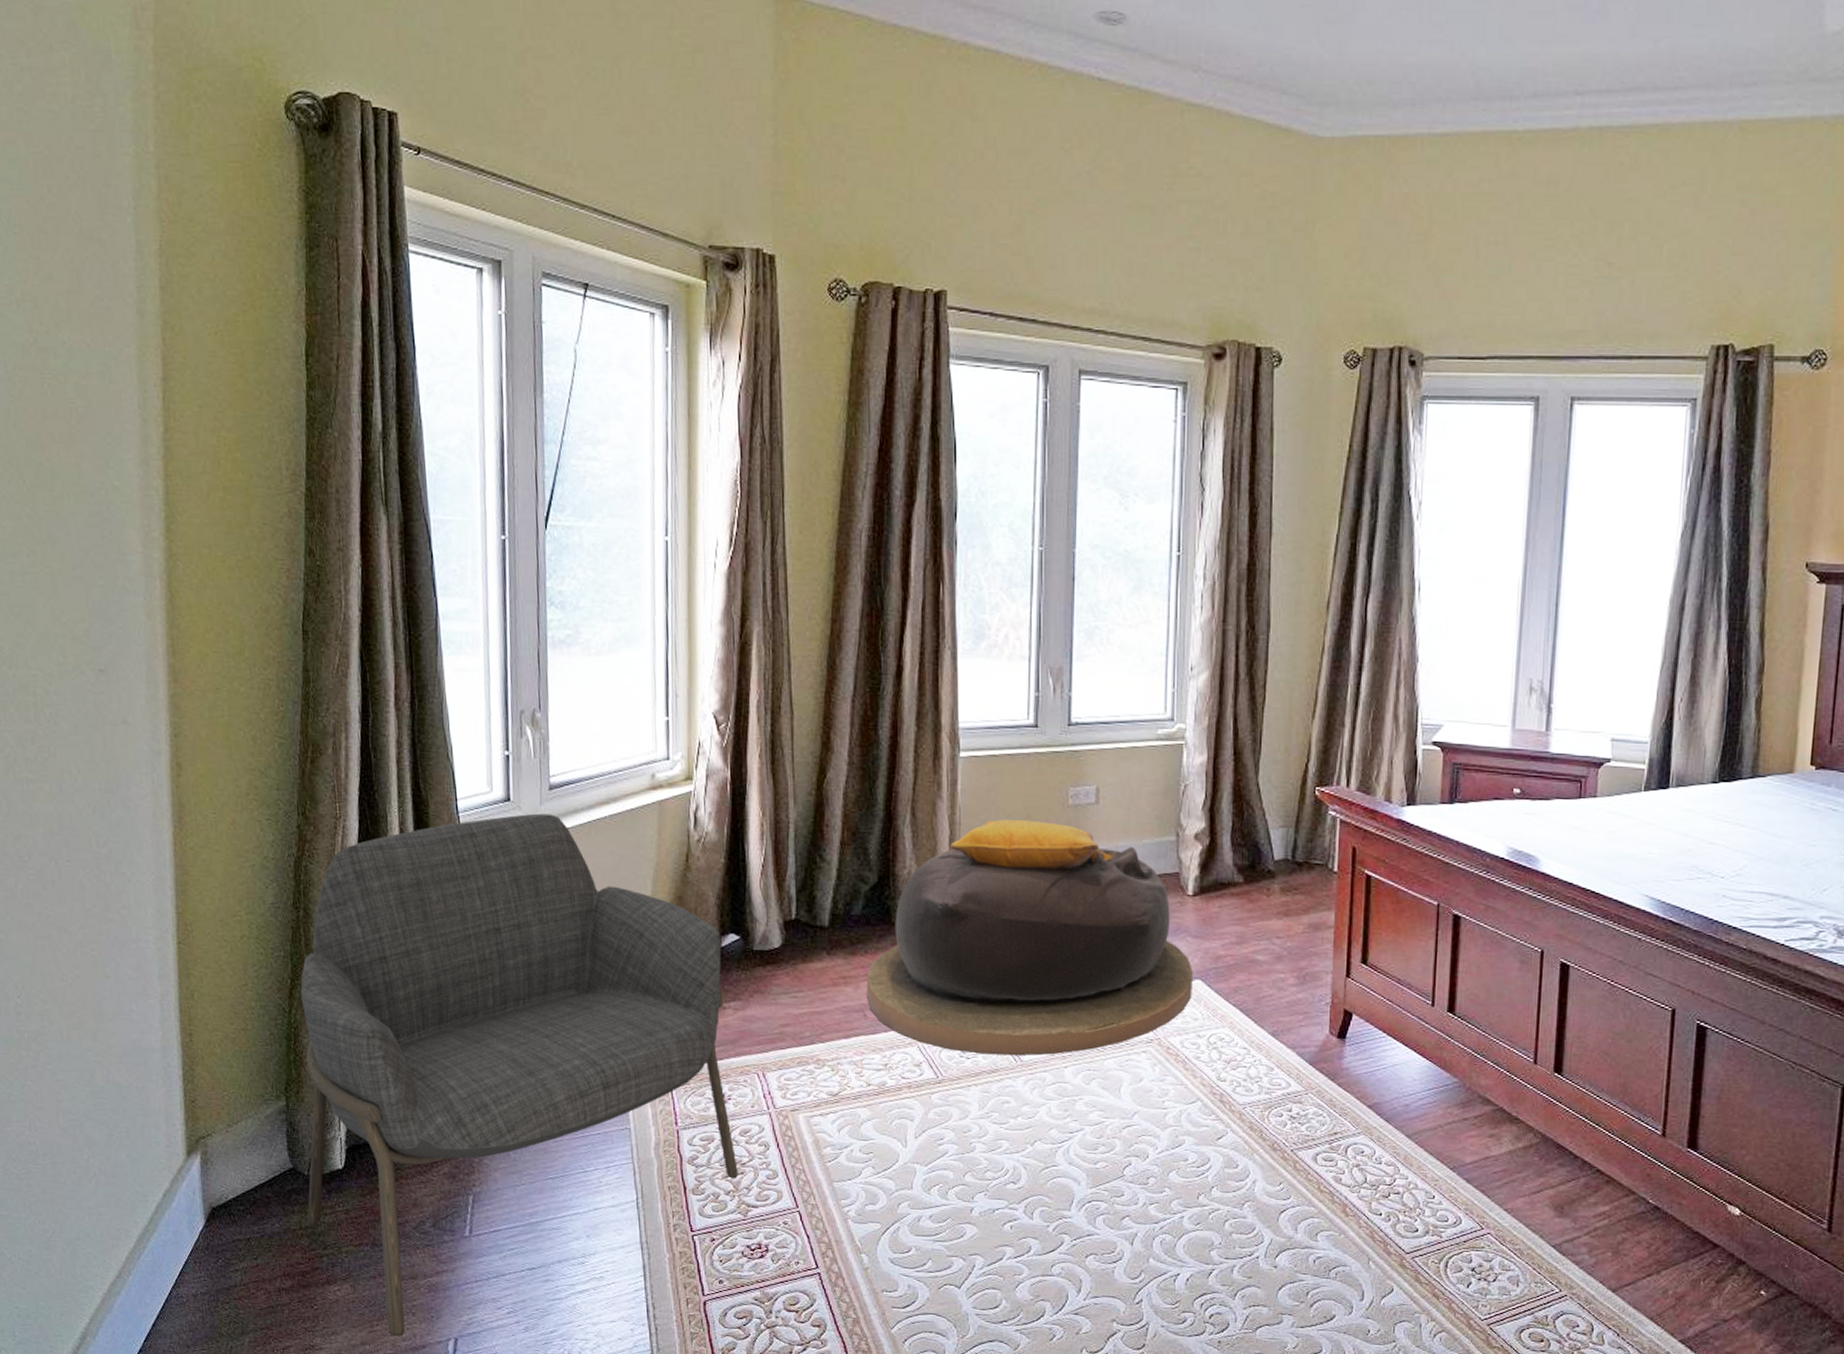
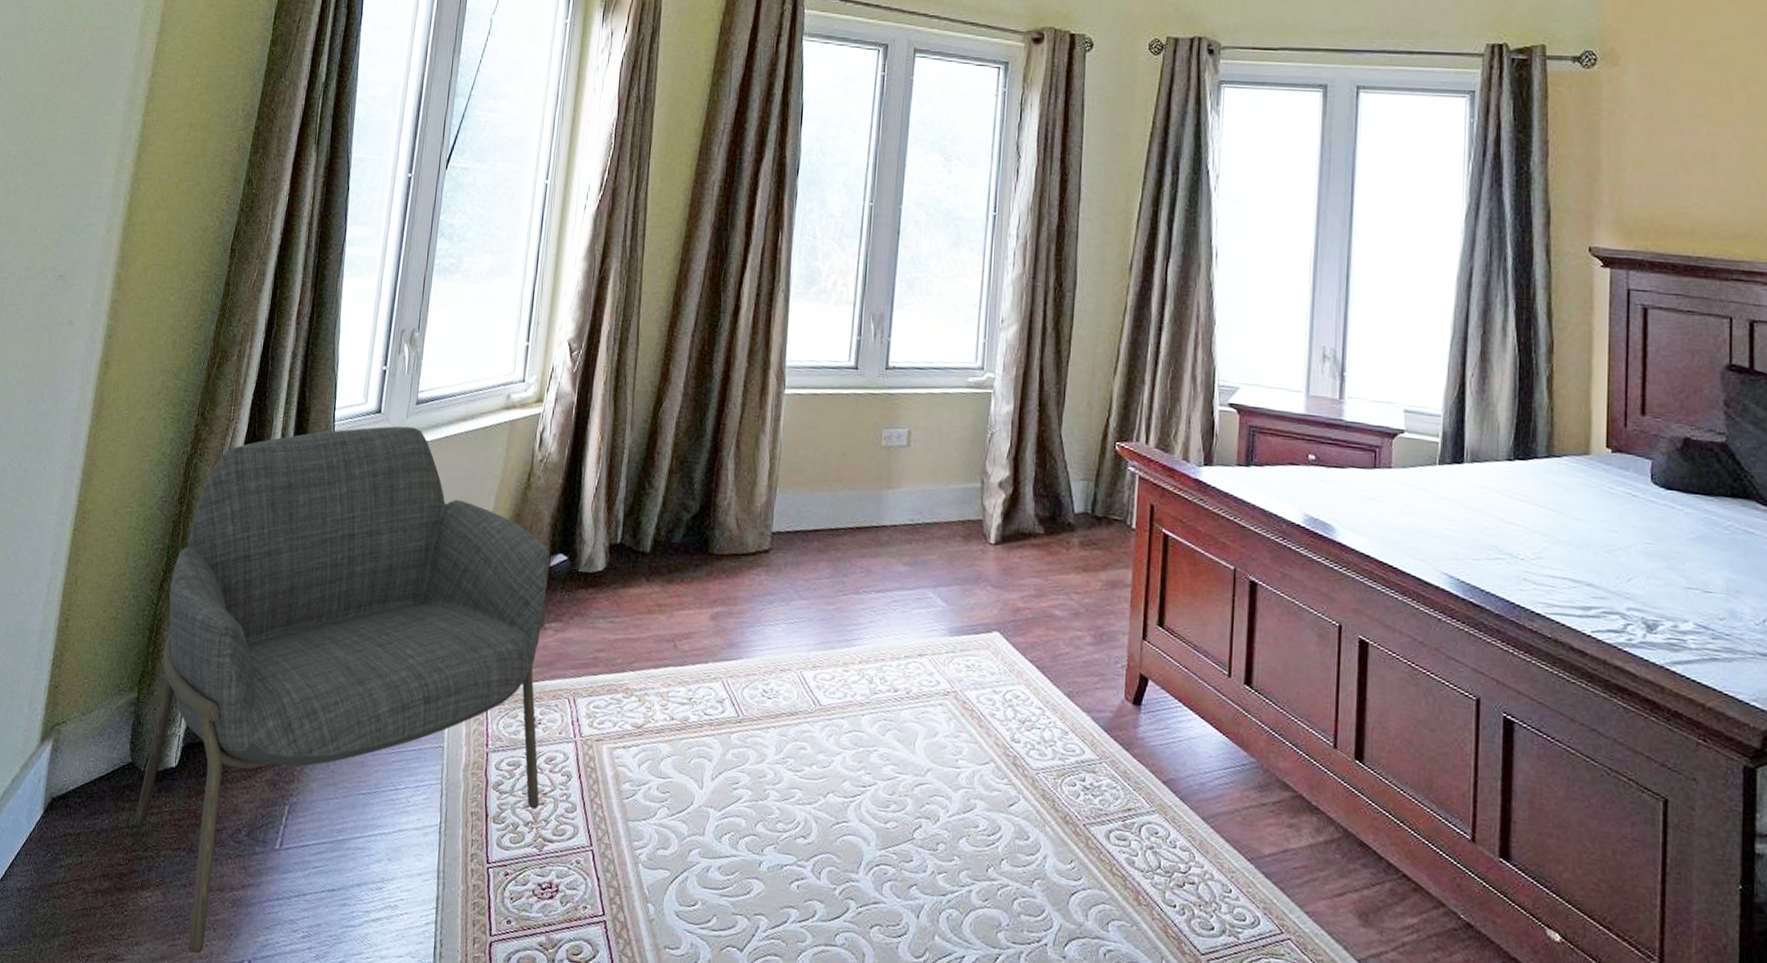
beanbag: present [867,818,1193,1056] -> none [678,456,992,701]

